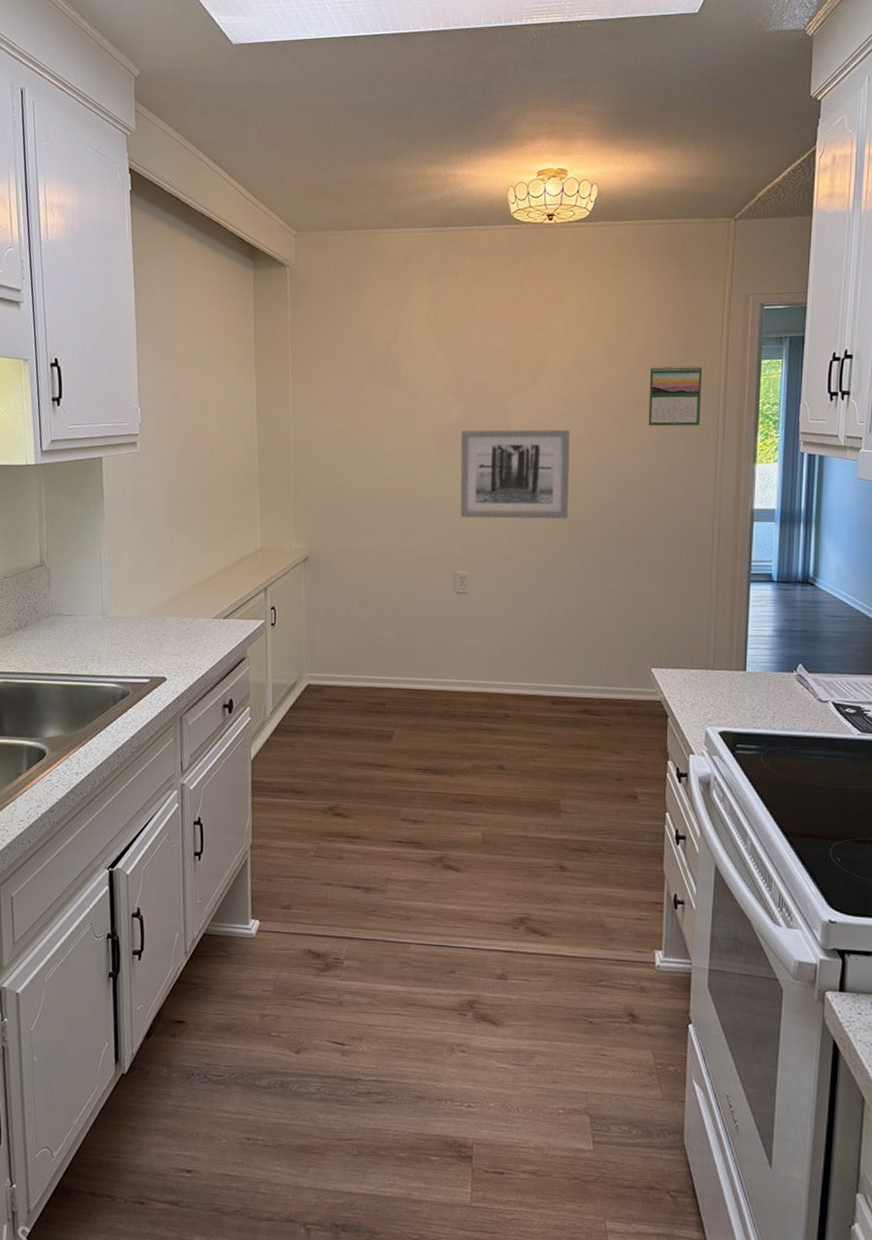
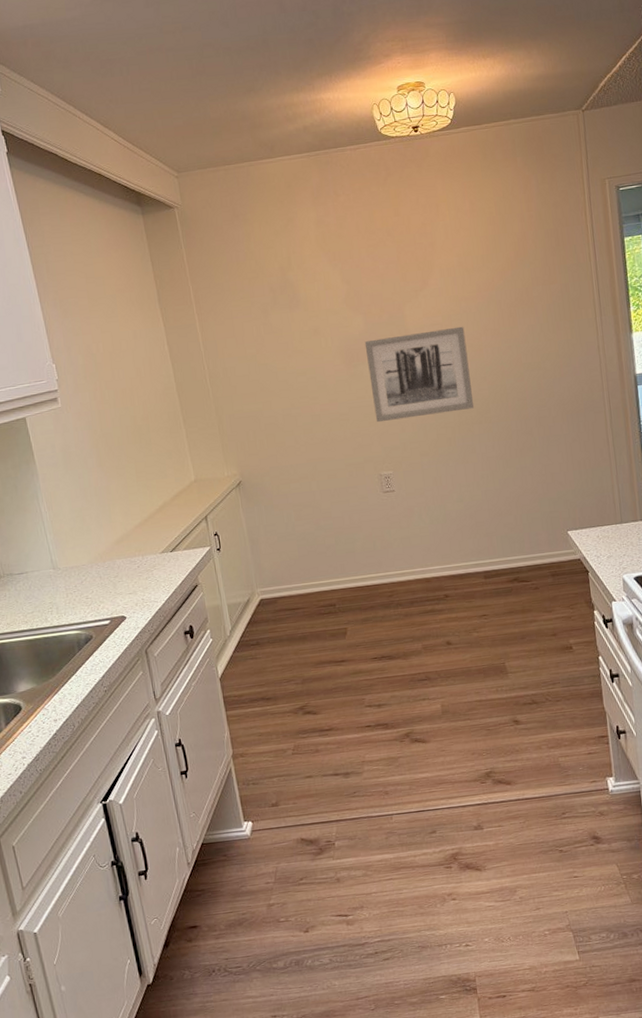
calendar: present [648,365,703,427] -> none [527,251,579,312]

